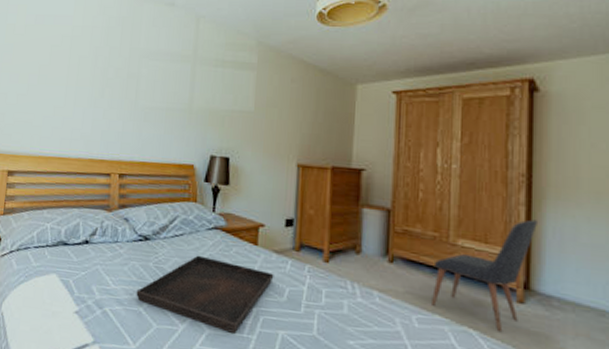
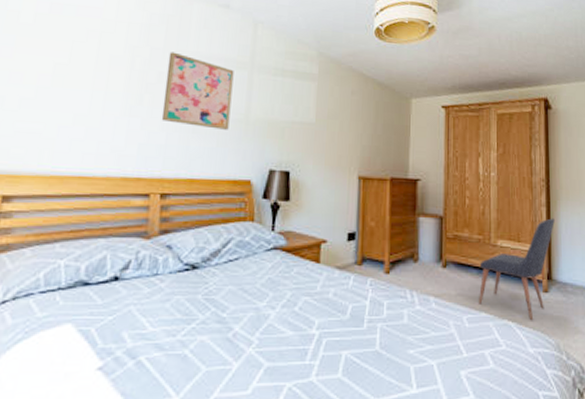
wall art: none [119,50,179,119] -> present [161,52,234,130]
serving tray: present [136,255,274,334] -> none [180,280,337,362]

